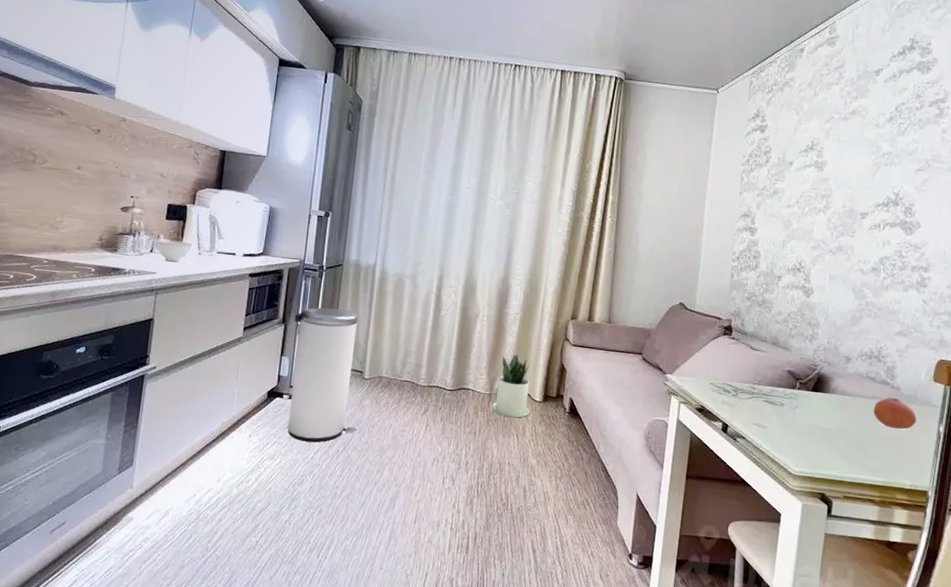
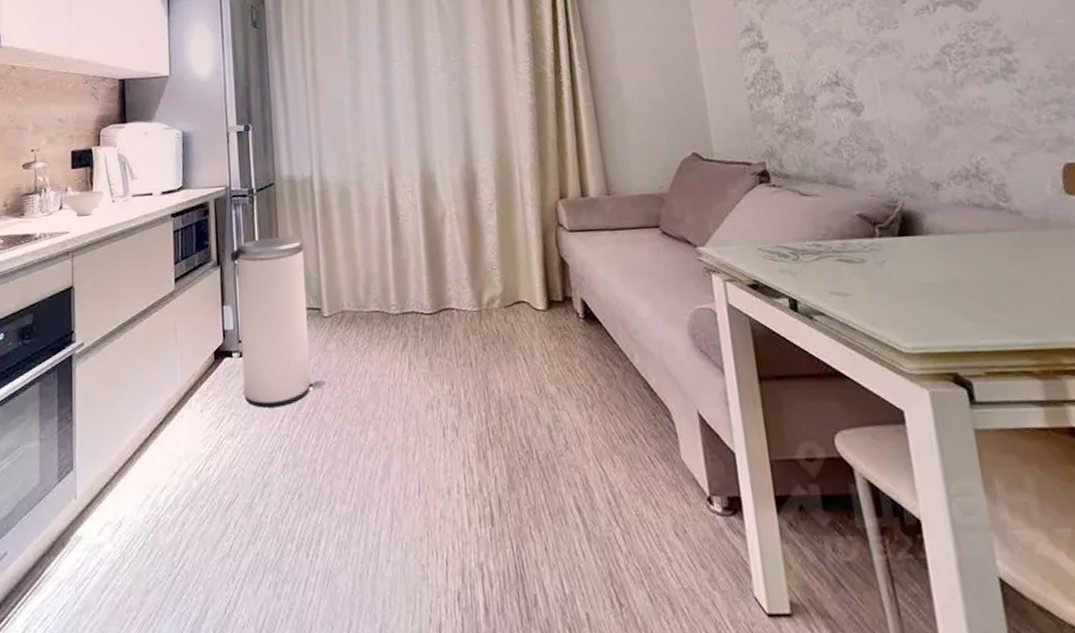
planter: present [491,354,531,418] -> none [484,254,534,337]
fruit: present [873,397,917,430] -> none [992,225,1059,268]

